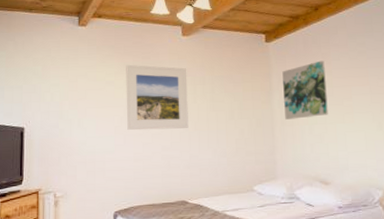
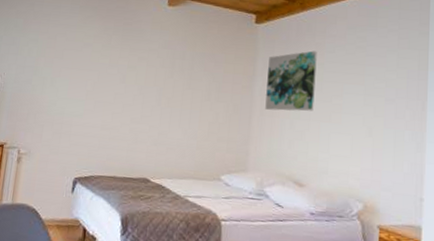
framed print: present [126,64,189,130] -> none [99,28,168,103]

